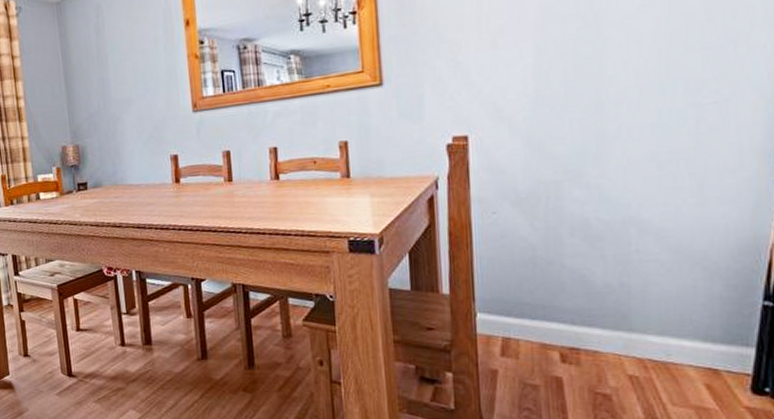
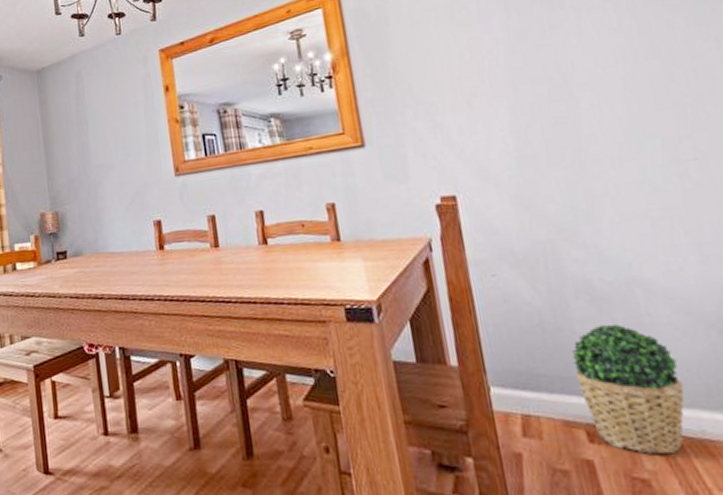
potted plant: none [558,259,658,373] -> present [571,323,685,454]

